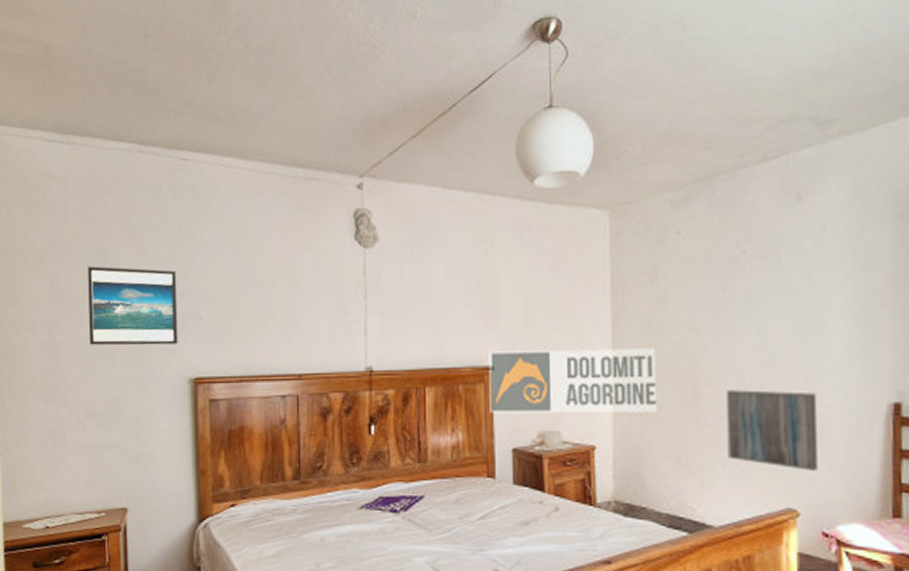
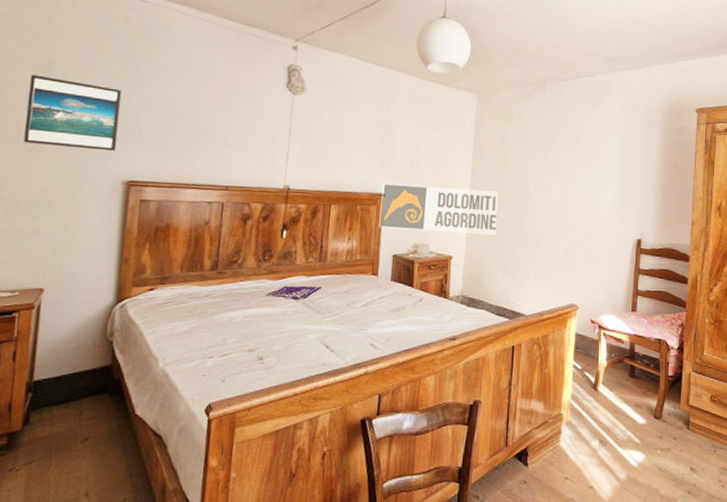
wall art: present [726,390,818,470] -> none [538,224,595,280]

